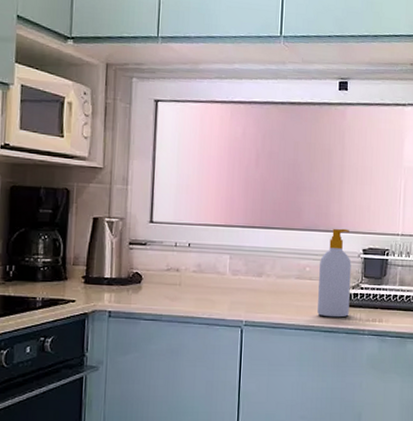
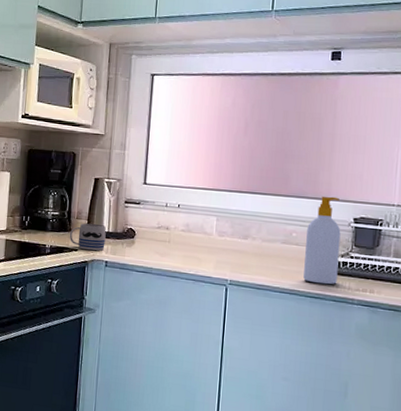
mug: none [64,270,109,301] -> present [69,223,106,251]

